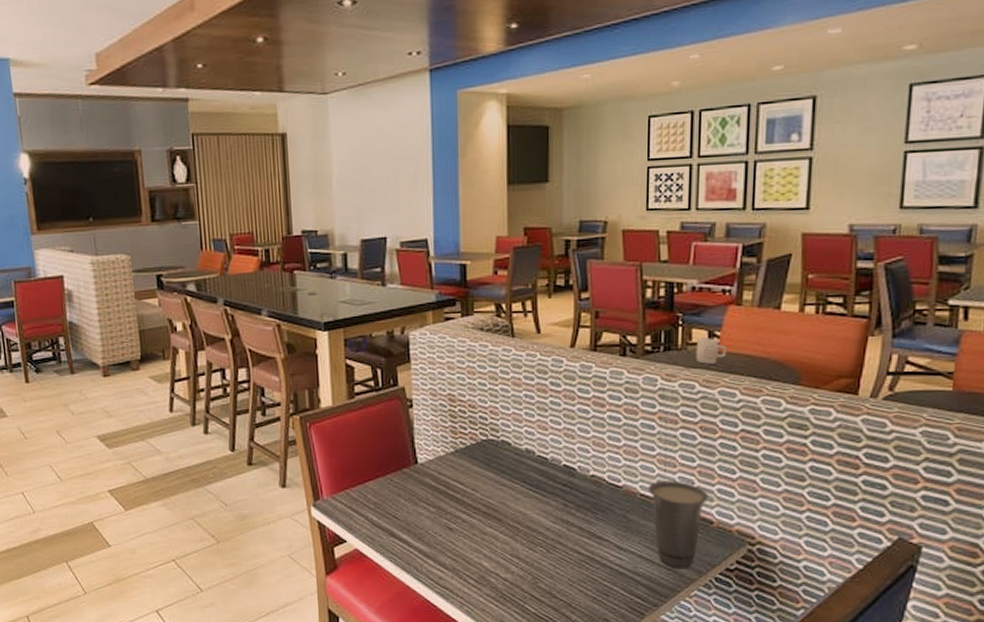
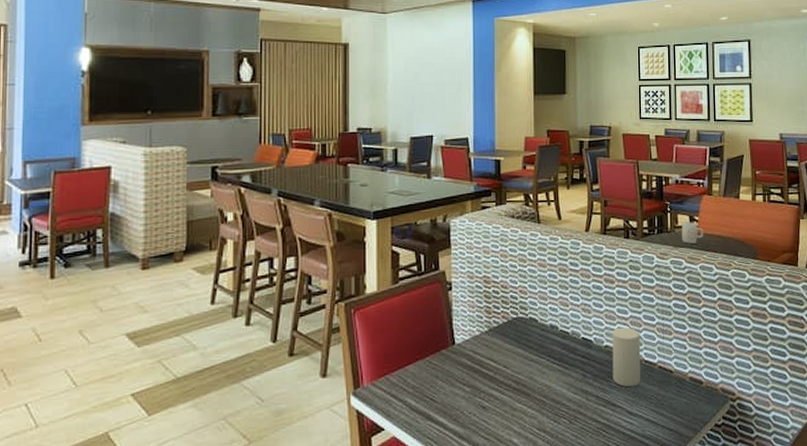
cup: none [599,456,636,521] -> present [612,327,641,388]
cup: present [647,480,710,569] -> none [650,346,699,429]

